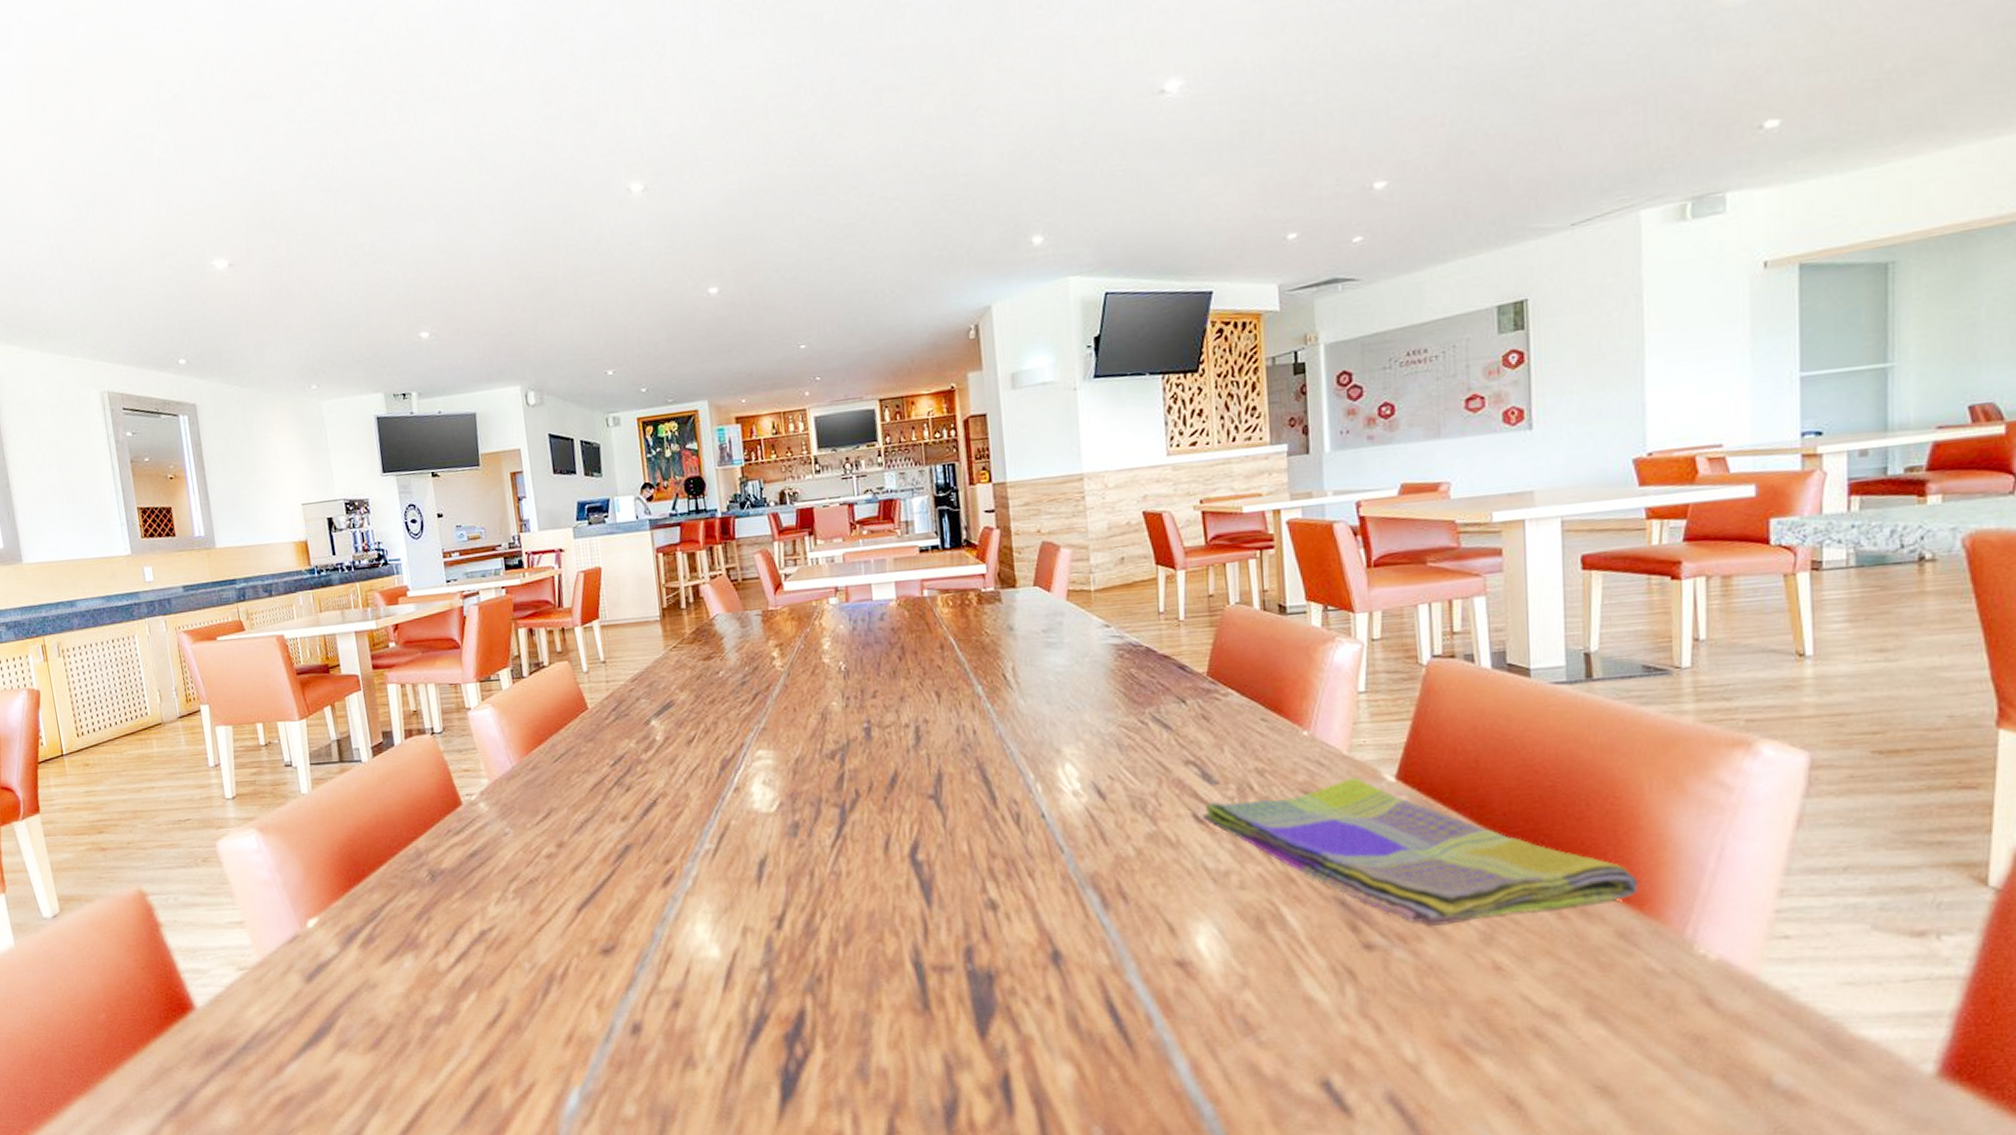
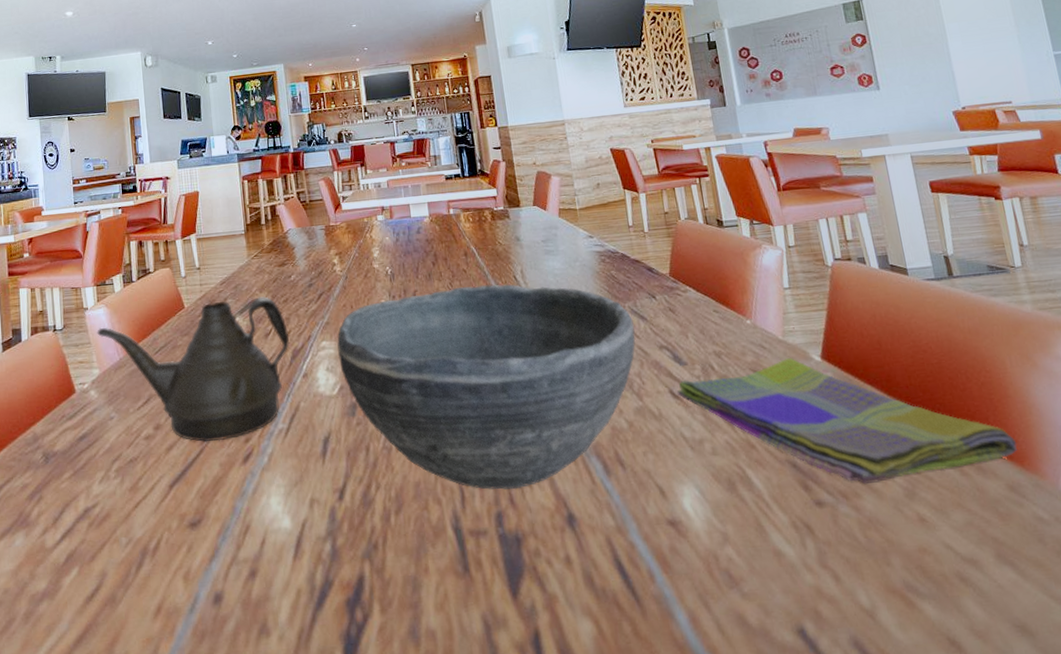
teapot: none [483,695,718,863] -> present [97,296,290,443]
bowl: none [776,684,1156,923] -> present [337,284,635,490]

